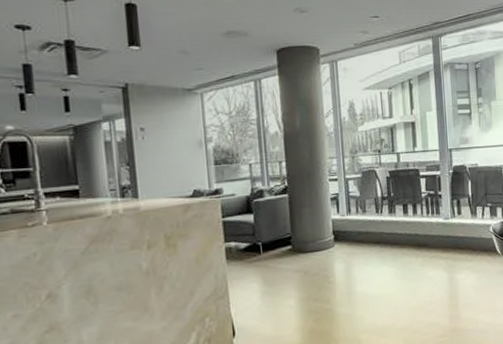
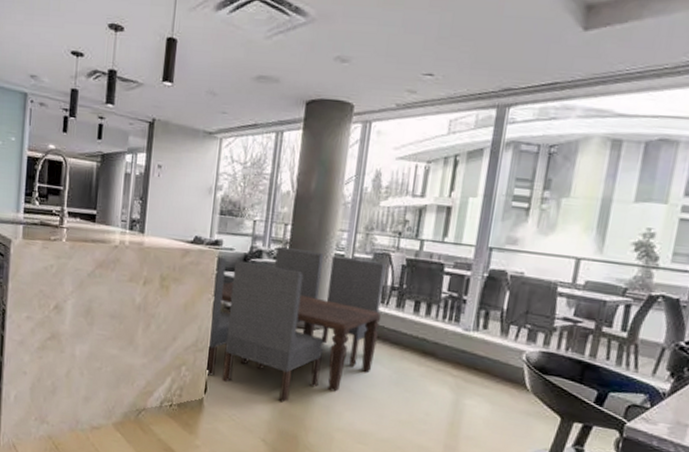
dining table: none [219,178,380,324] -> present [205,246,386,403]

